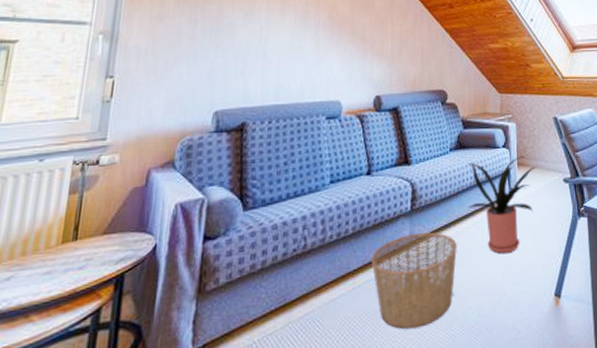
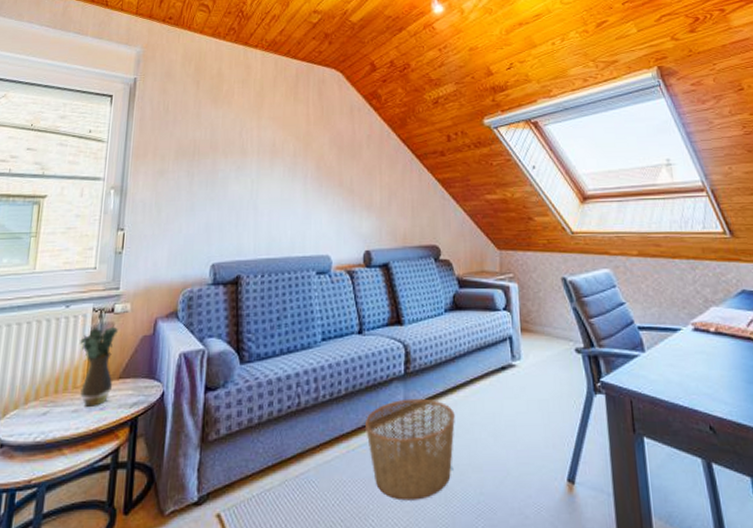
vase: none [54,177,103,267] -> present [80,324,118,407]
house plant: present [468,156,537,254] -> none [466,321,543,428]

